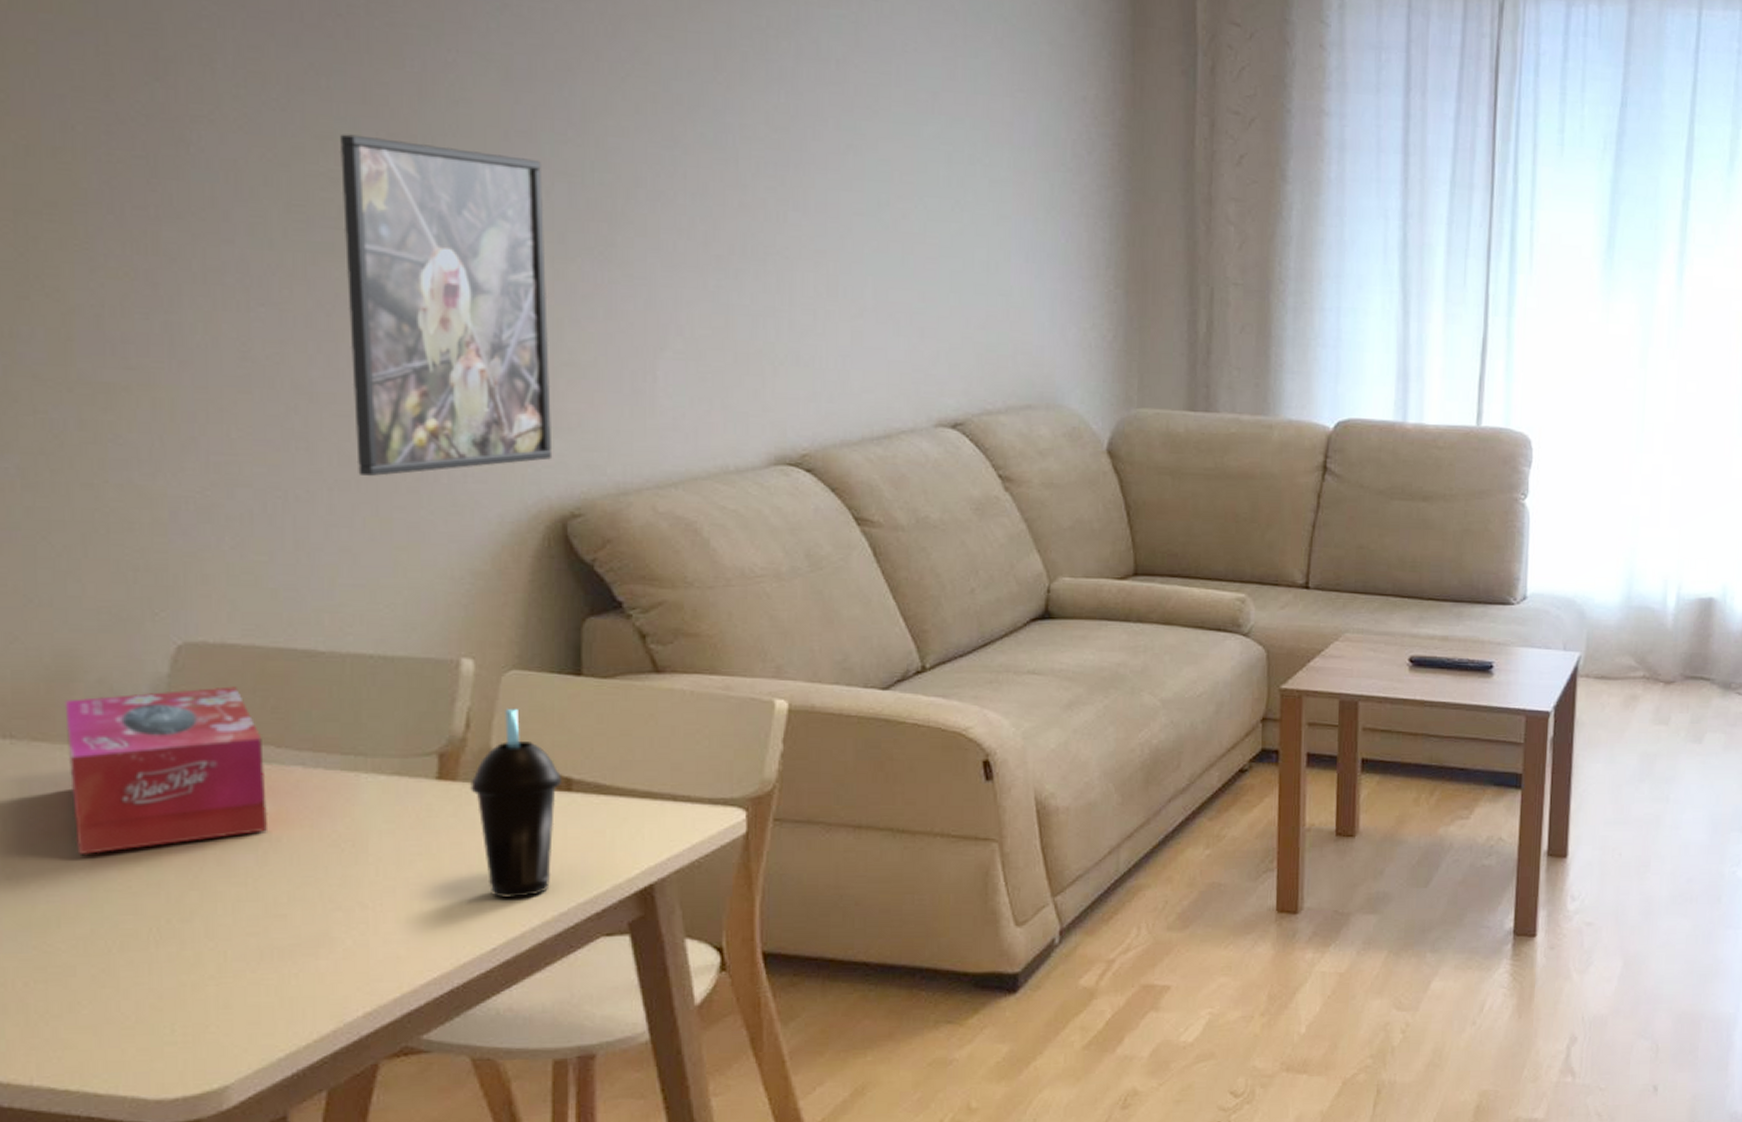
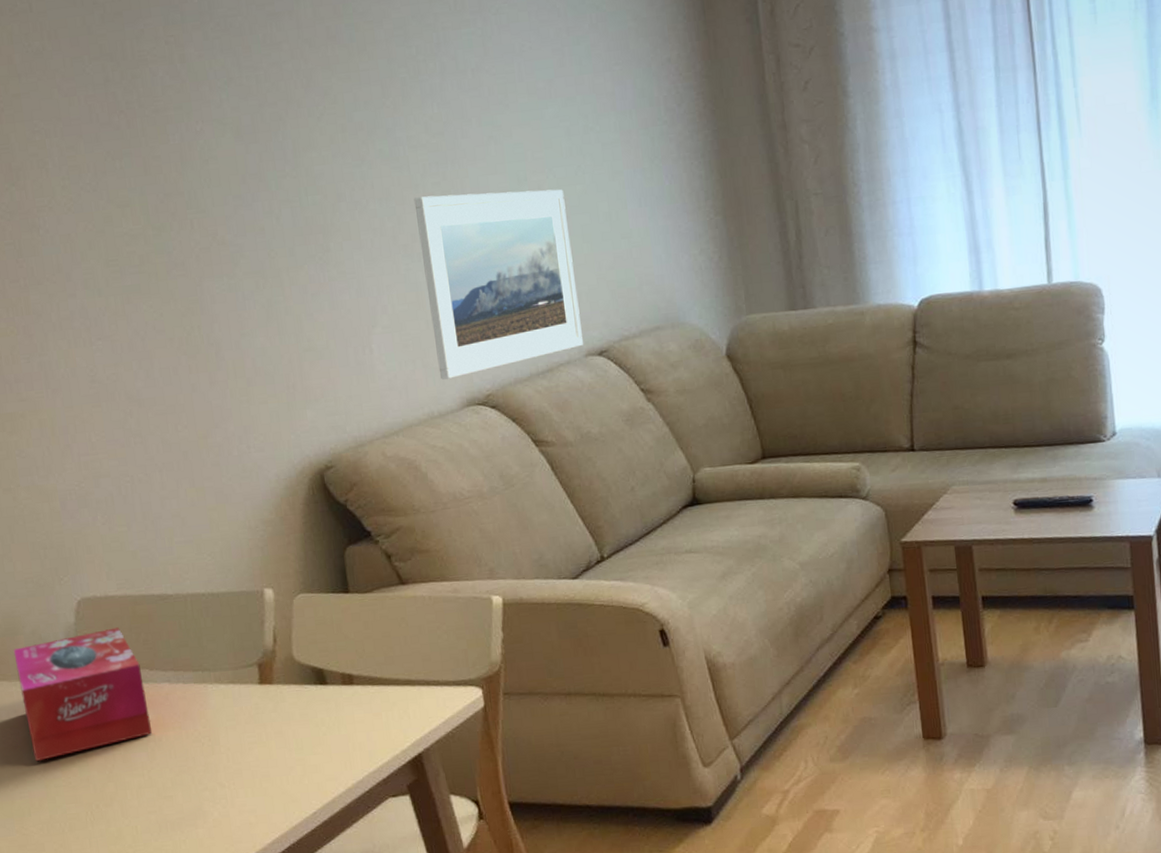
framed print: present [341,134,553,477] -> none [134,194,307,458]
cup: present [469,708,561,898] -> none [282,623,348,772]
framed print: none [738,200,935,428] -> present [414,189,584,380]

